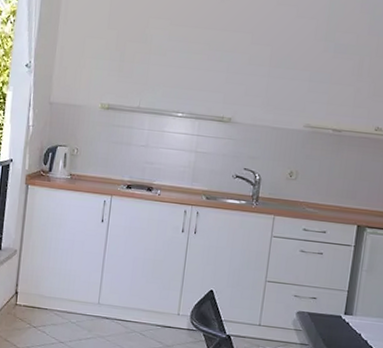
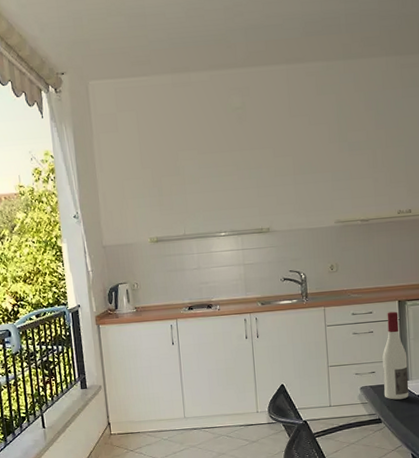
wine bottle: none [322,235,356,335] -> present [382,311,409,400]

